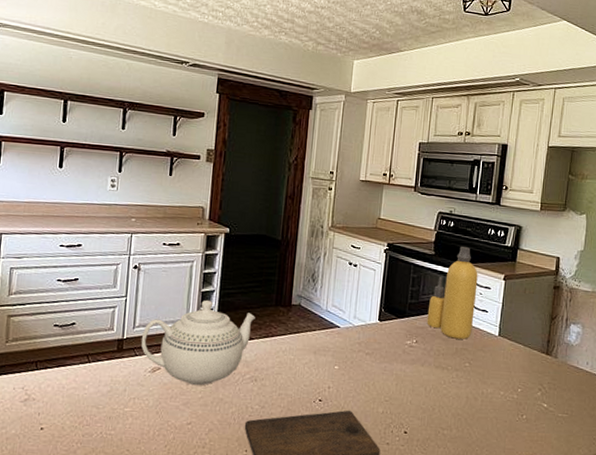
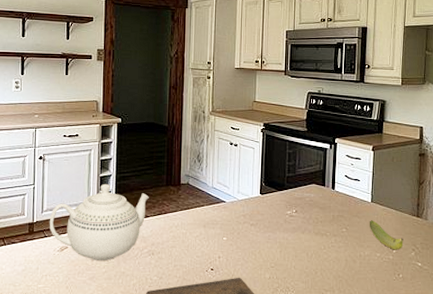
bottle: present [427,247,478,339] -> none [304,123,348,207]
banana: none [494,355,530,389] -> present [369,220,403,250]

